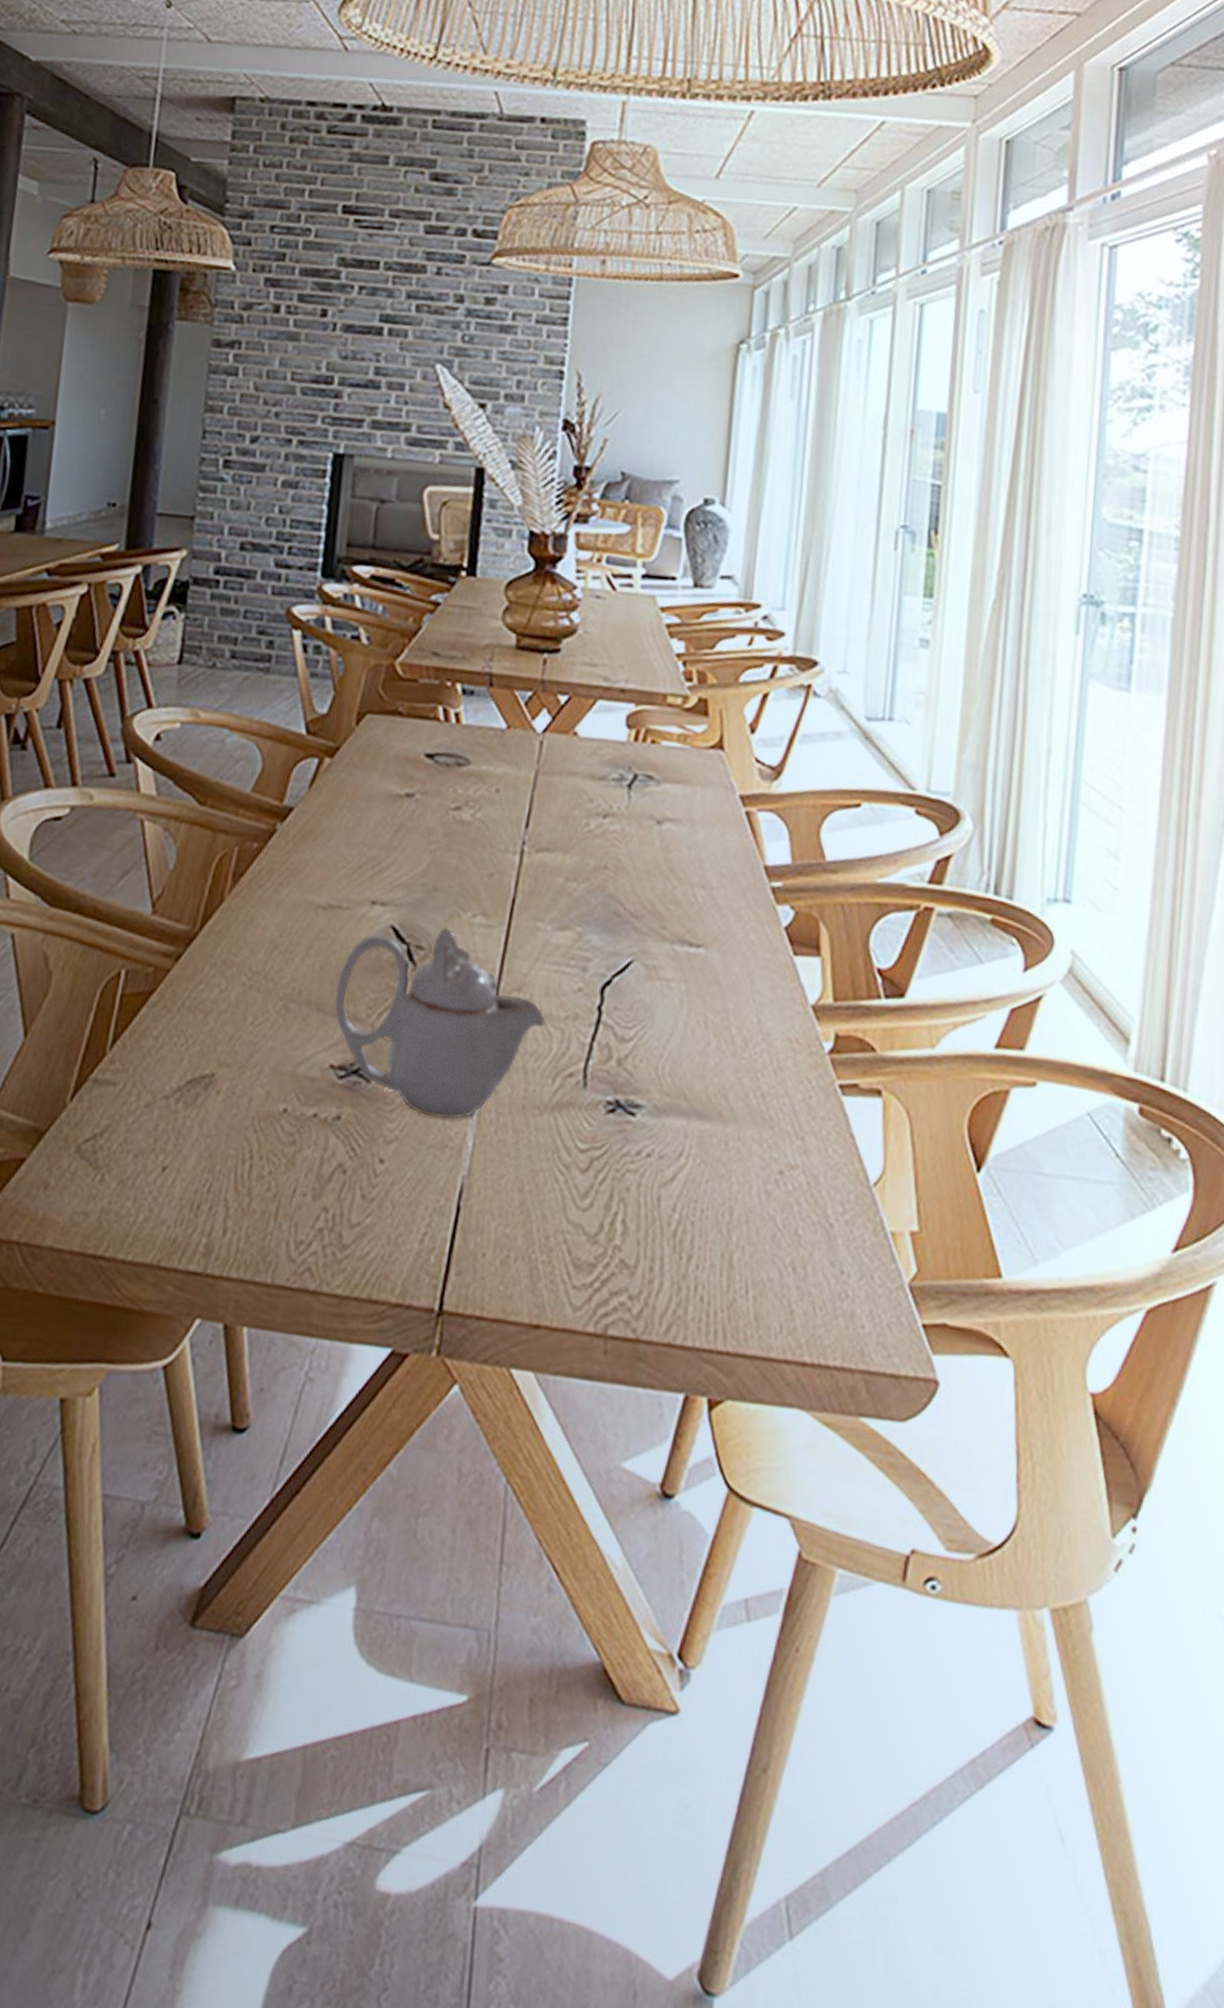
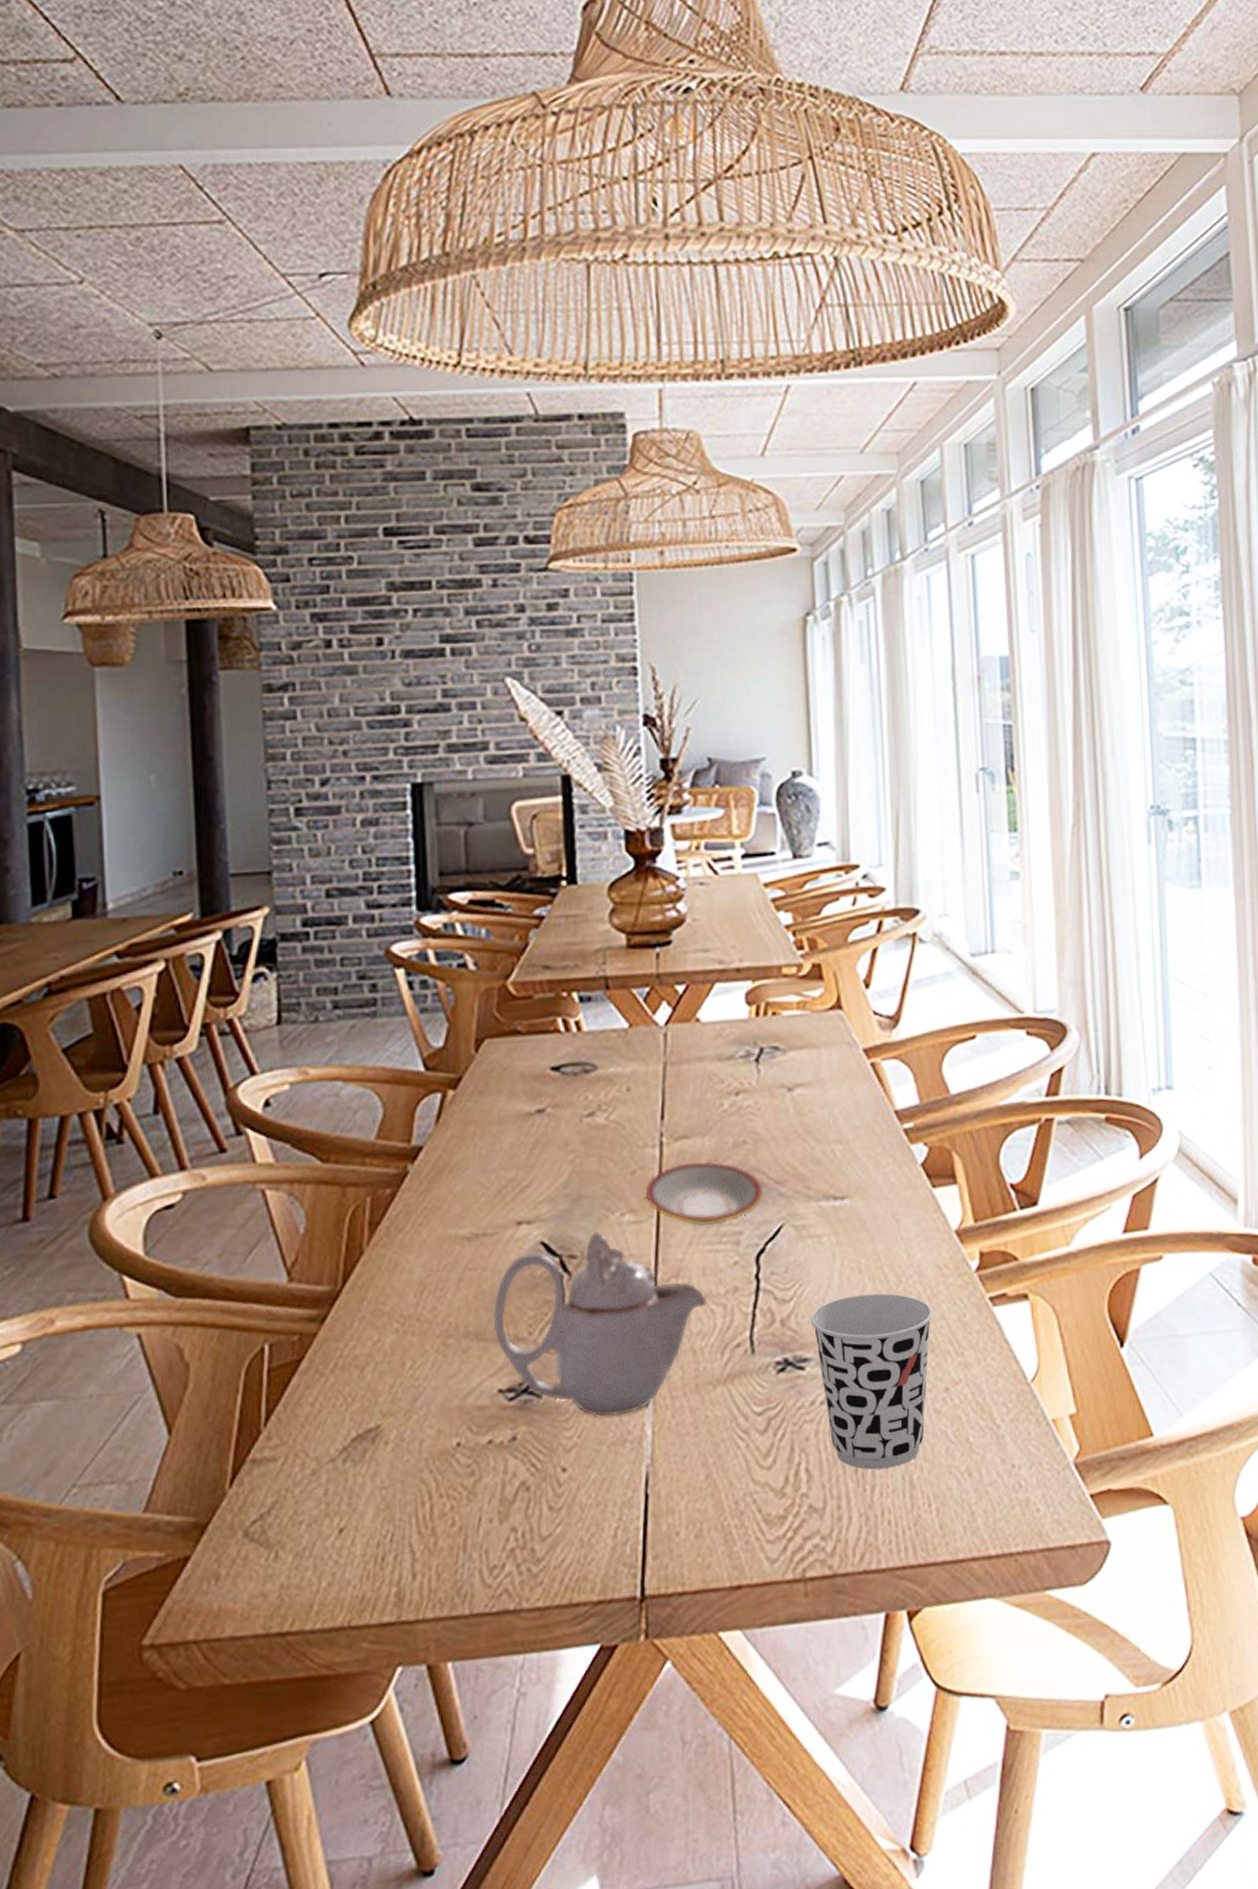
plate: none [499,876,619,947] -> present [645,1161,764,1227]
cup: none [648,1049,777,1242] -> present [811,1293,933,1470]

